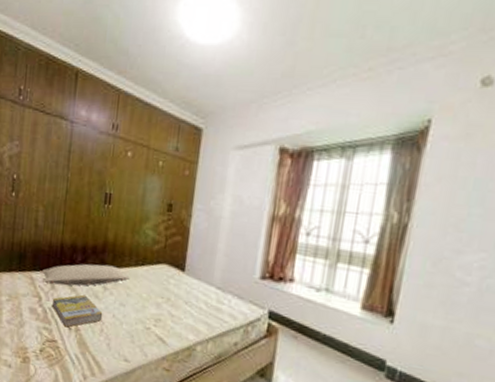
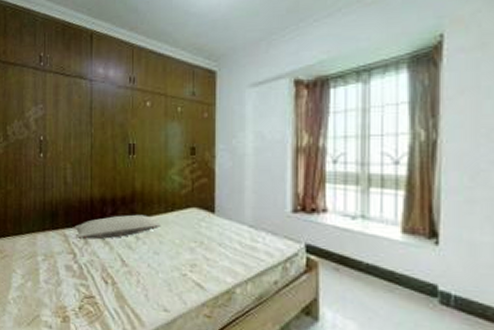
book: present [51,294,103,328] -> none [86,247,138,282]

